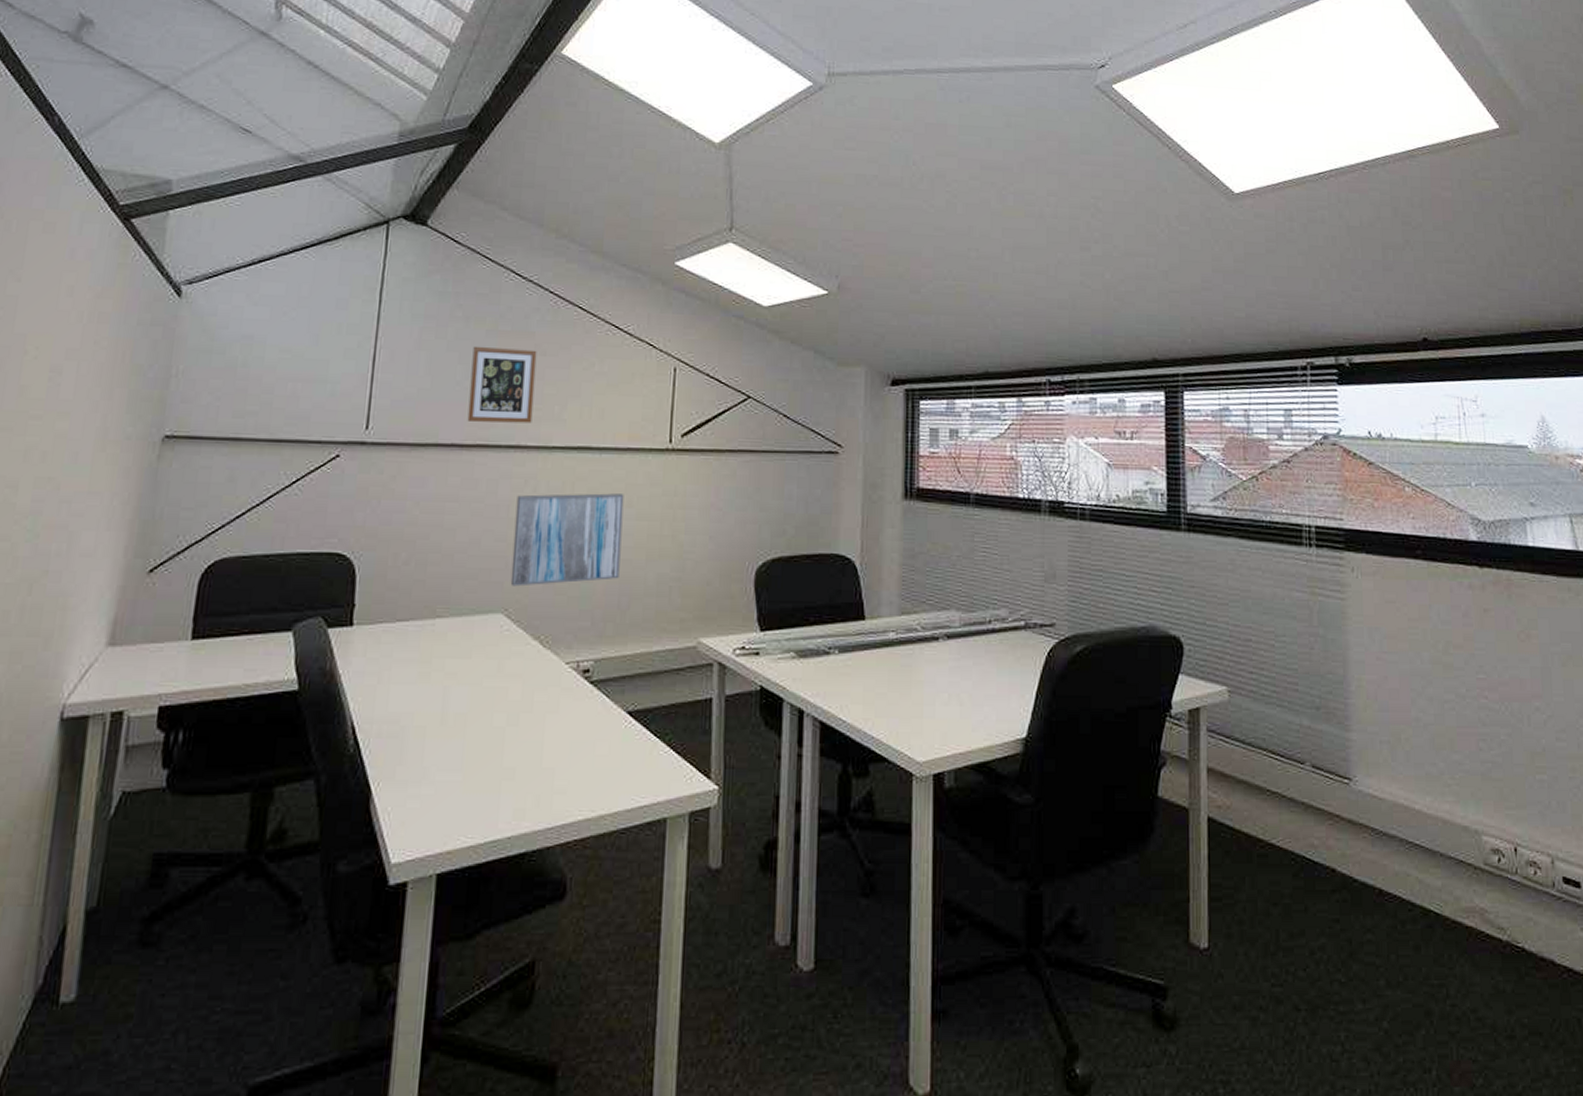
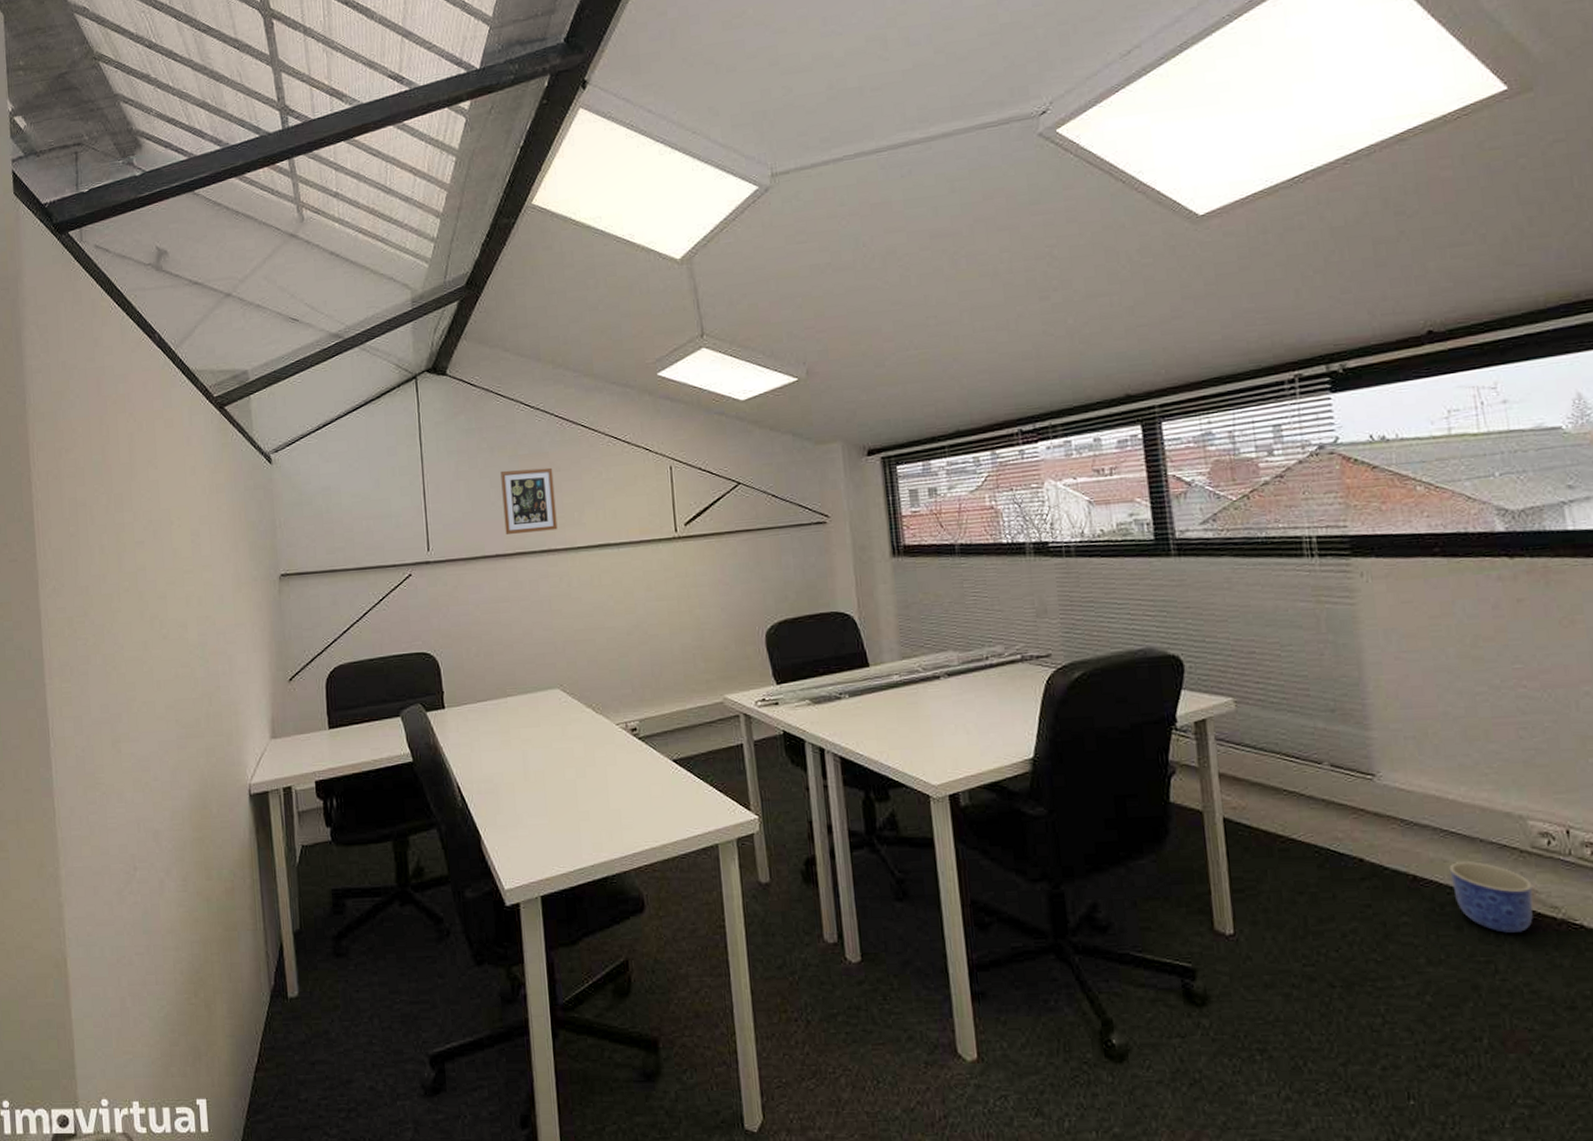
wall art: present [510,493,624,587] -> none [555,580,649,666]
planter: none [1411,877,1483,954] -> present [1449,861,1534,933]

